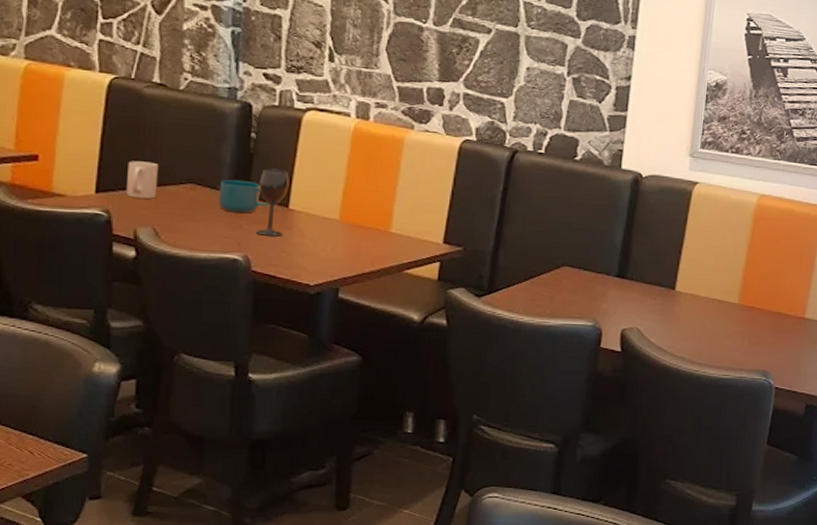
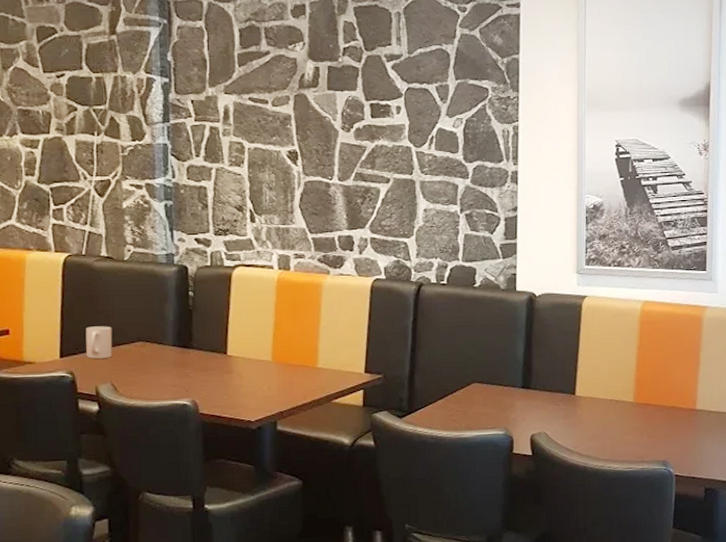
cup: present [218,179,270,214] -> none [165,334,210,364]
wine glass: present [255,168,289,237] -> none [199,321,225,381]

